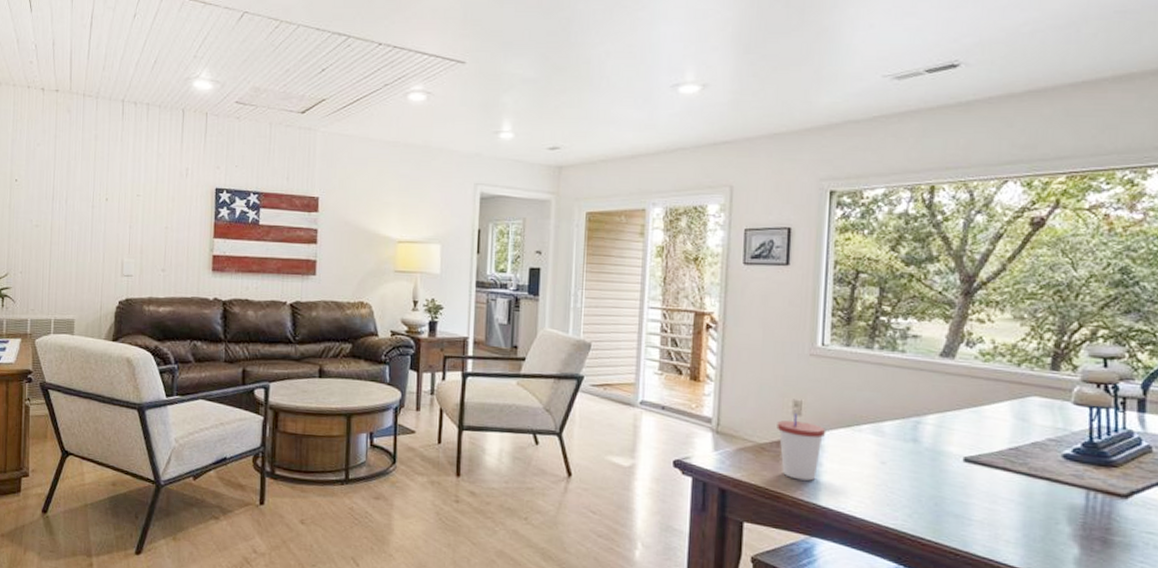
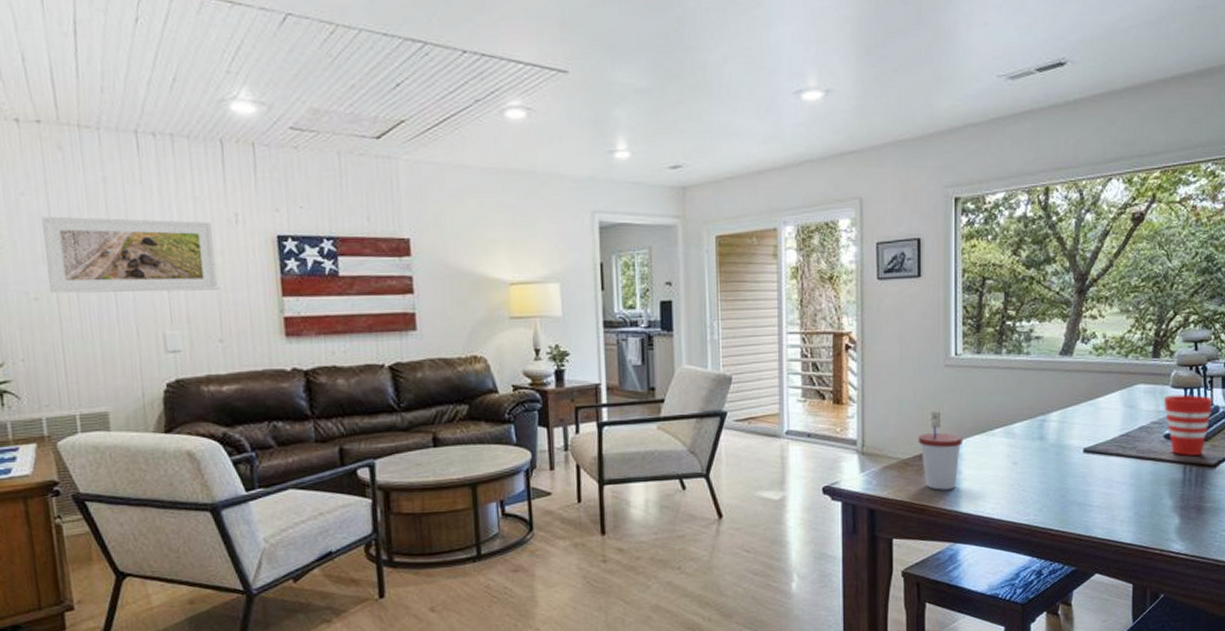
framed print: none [47,163,169,229] -> present [42,216,219,294]
cup: none [1063,412,1126,482] -> present [1163,394,1213,456]

